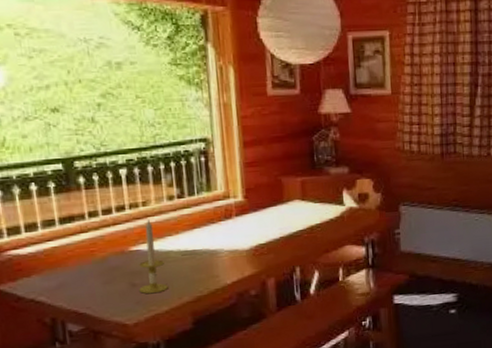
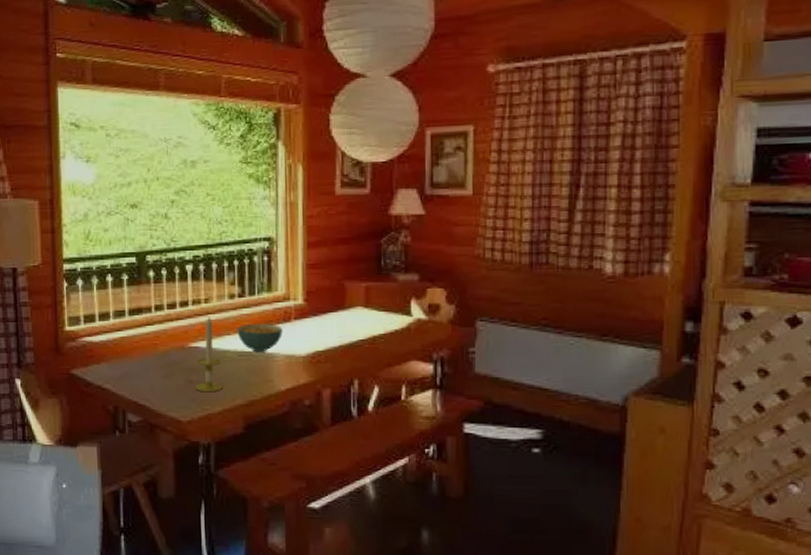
cereal bowl: none [178,222,225,251] -> present [237,323,283,353]

